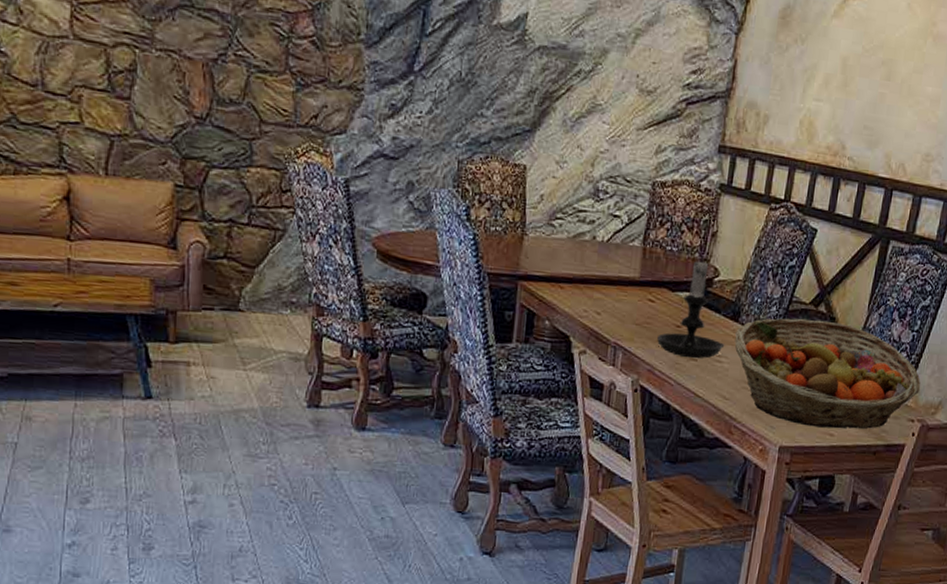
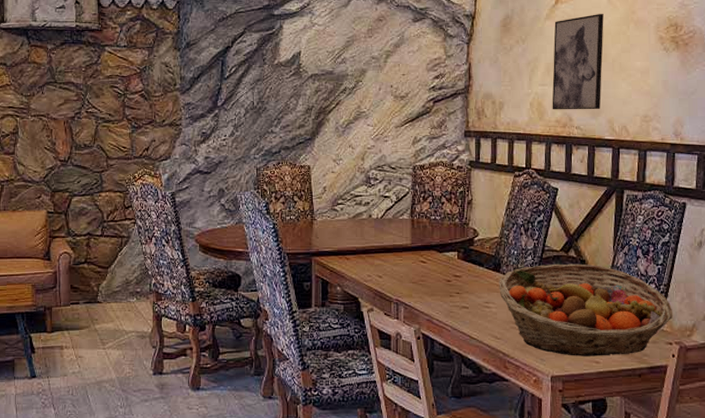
candle holder: present [657,256,725,359] -> none [432,221,491,307]
wall art: none [824,19,900,140] -> present [552,14,604,110]

